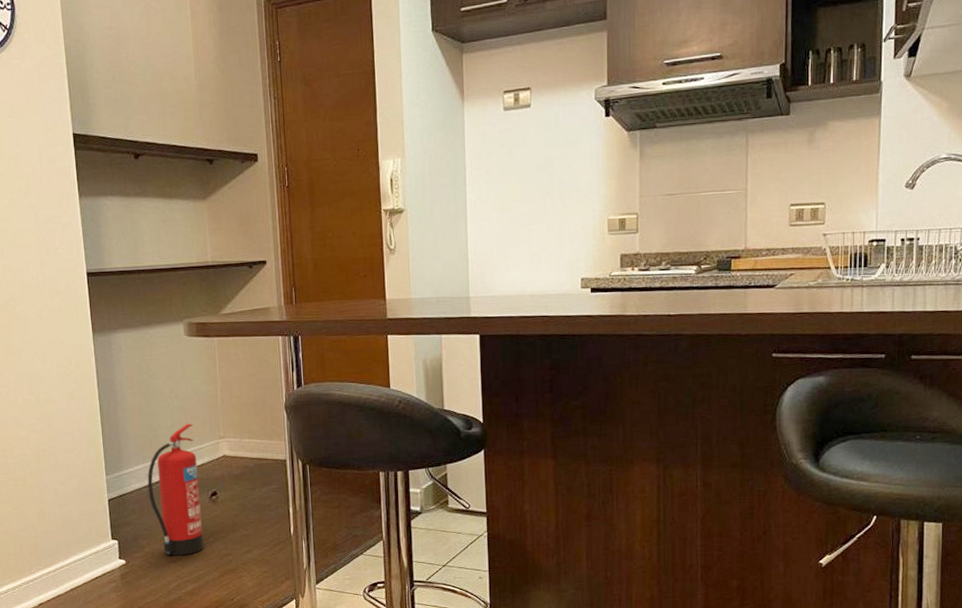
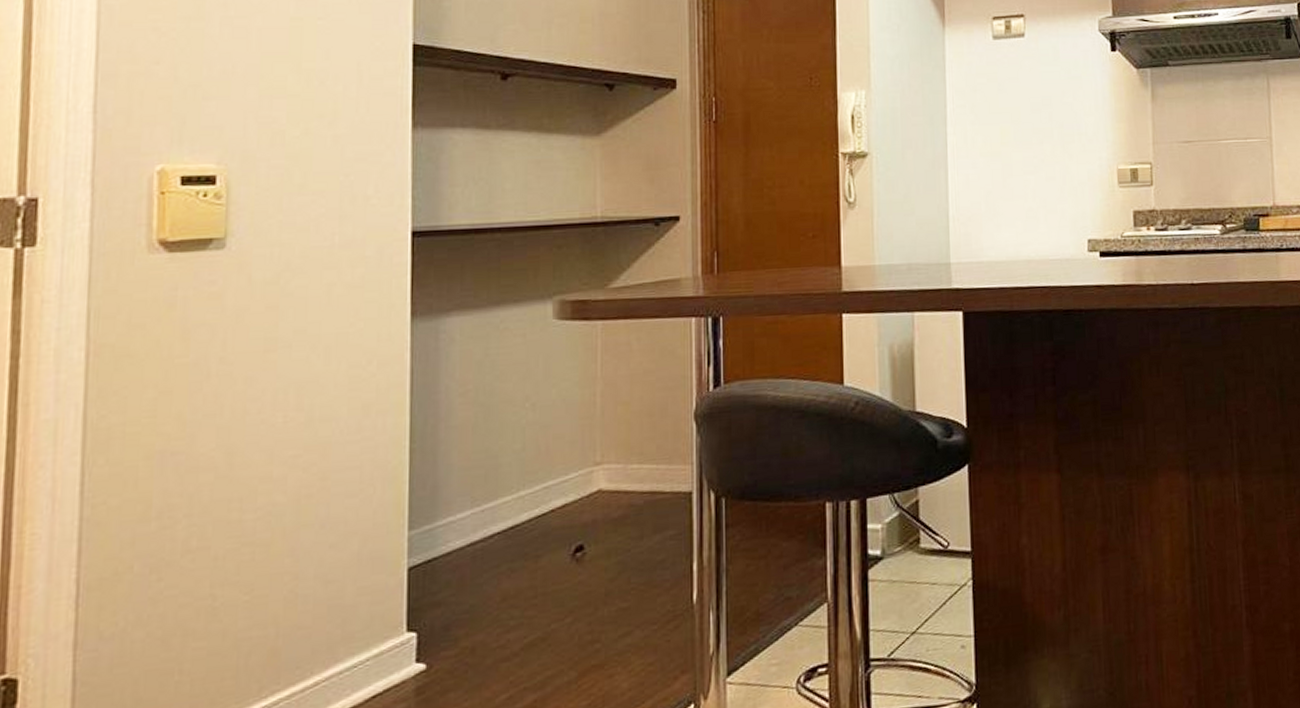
fire extinguisher: present [147,423,204,556] -> none [475,445,557,651]

